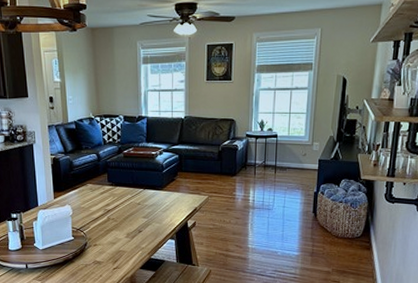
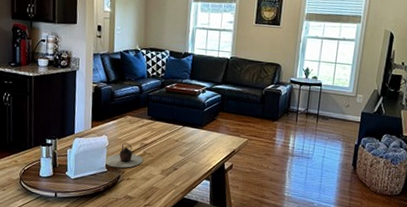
teapot: none [69,211,108,235] -> present [103,143,143,168]

